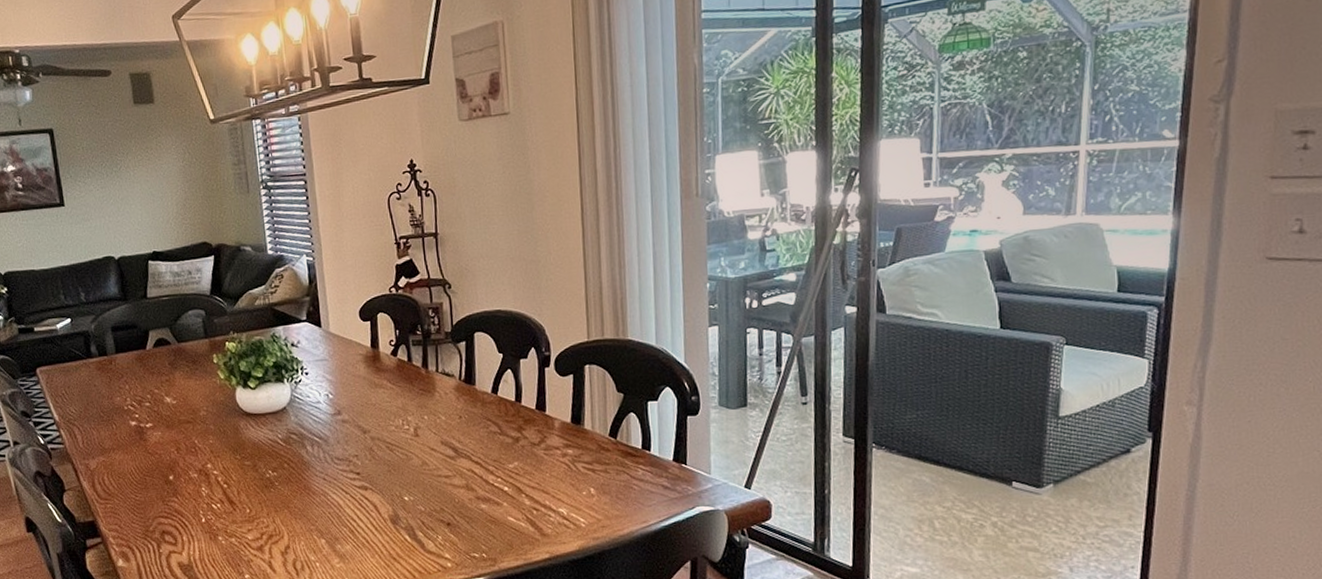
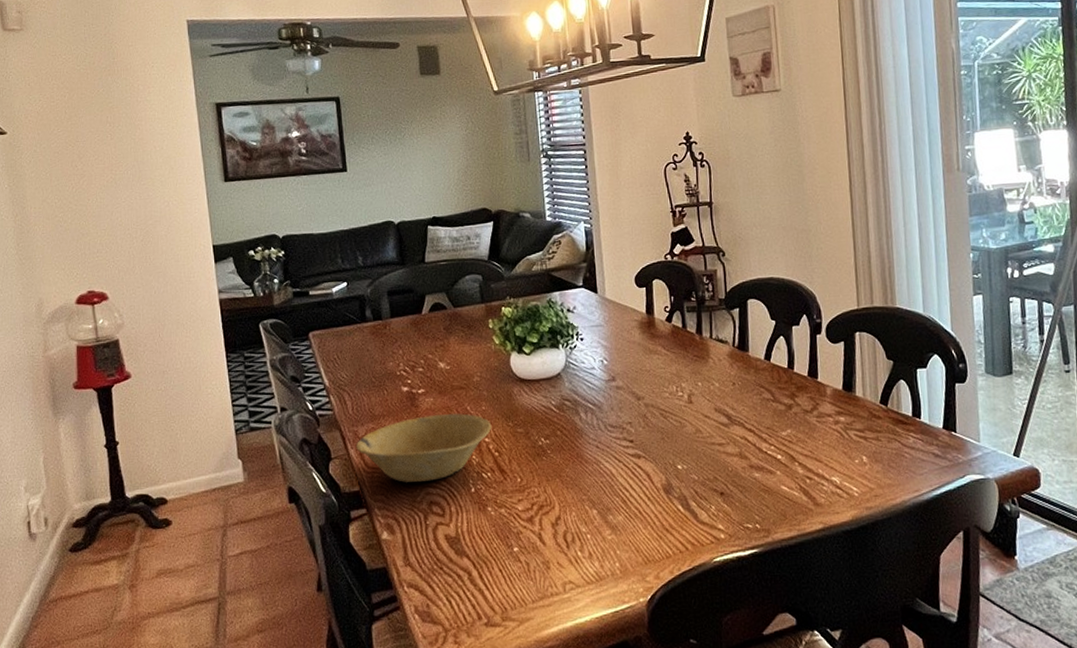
bowl: none [88,447,220,513] -> present [355,413,492,483]

